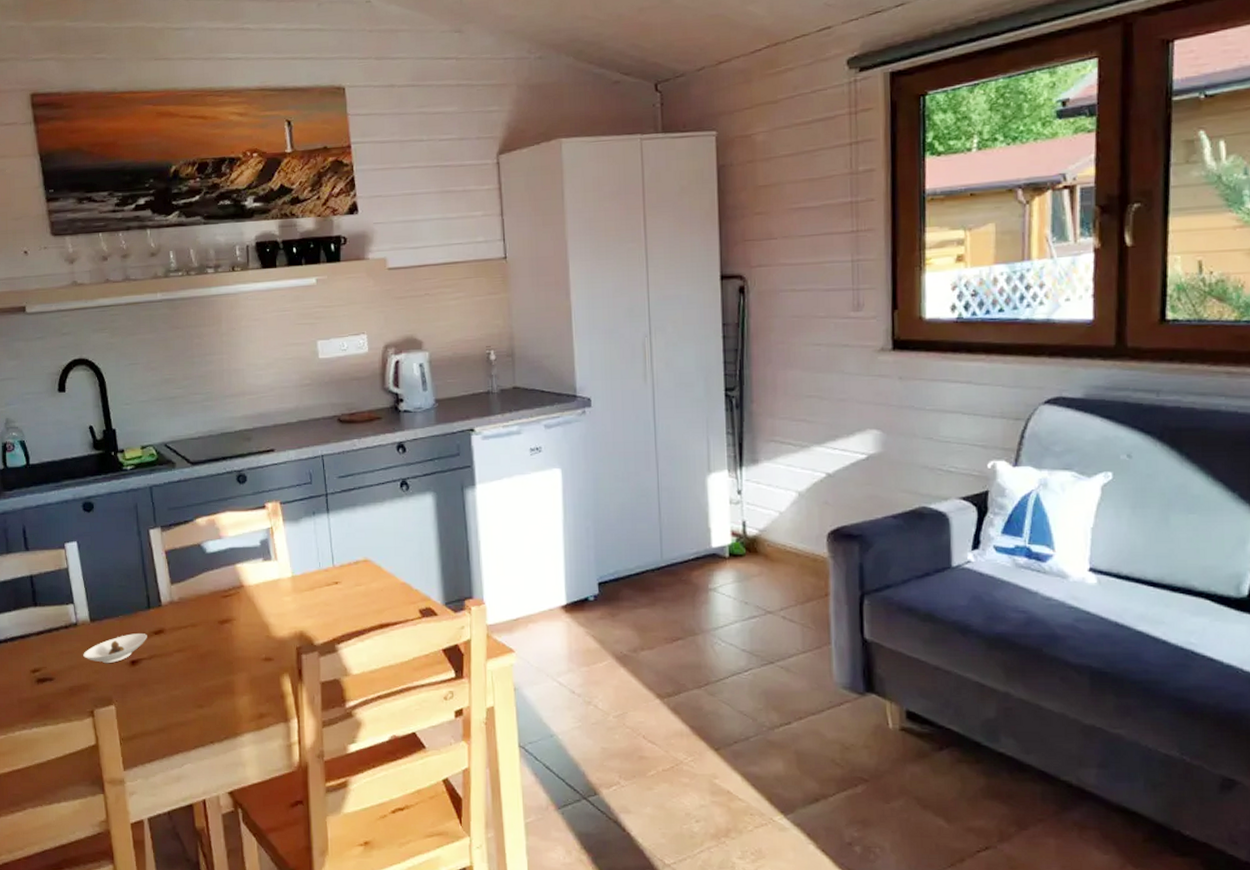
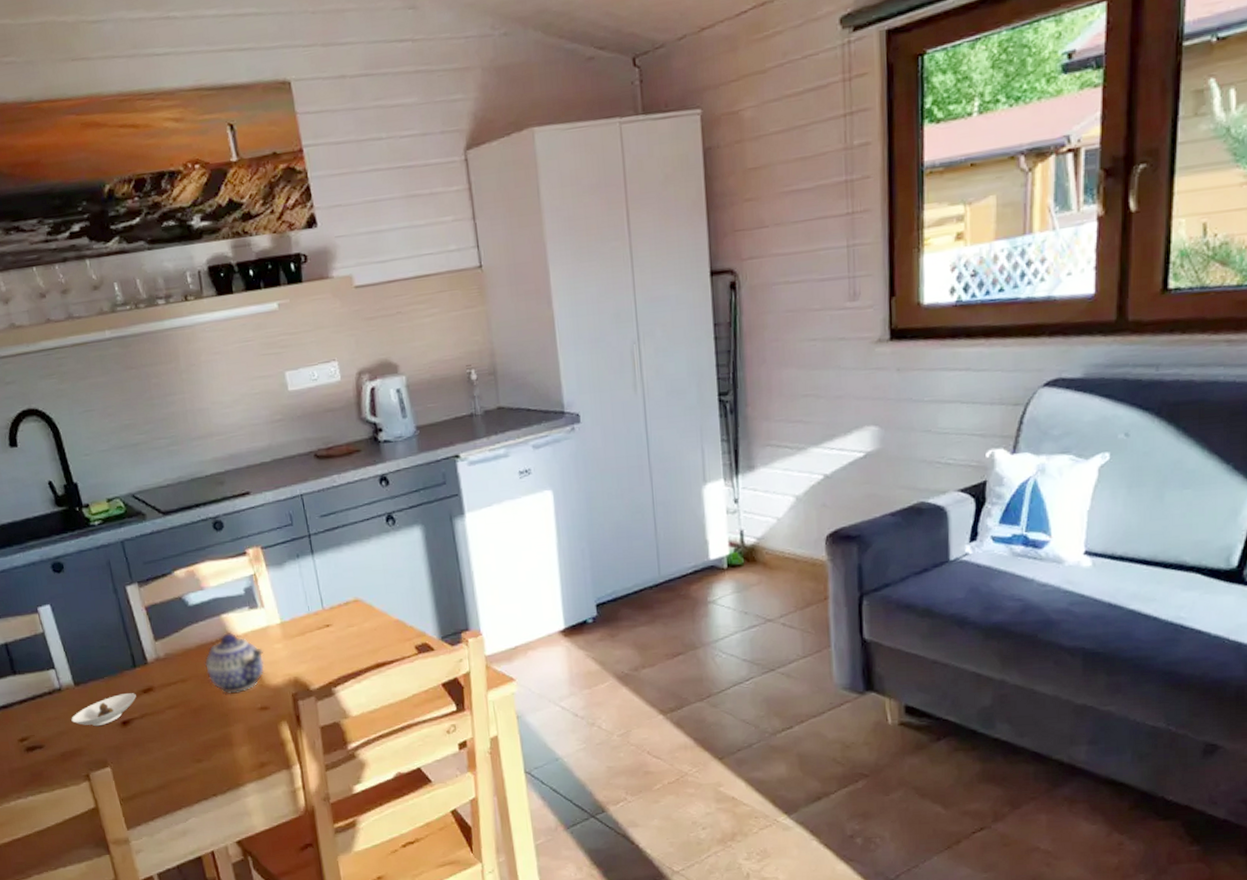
teapot: none [215,582,272,642] -> present [204,632,264,694]

